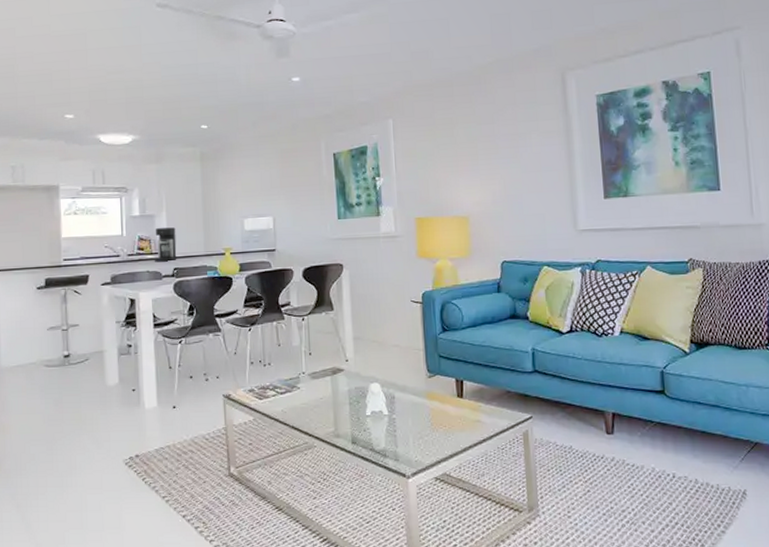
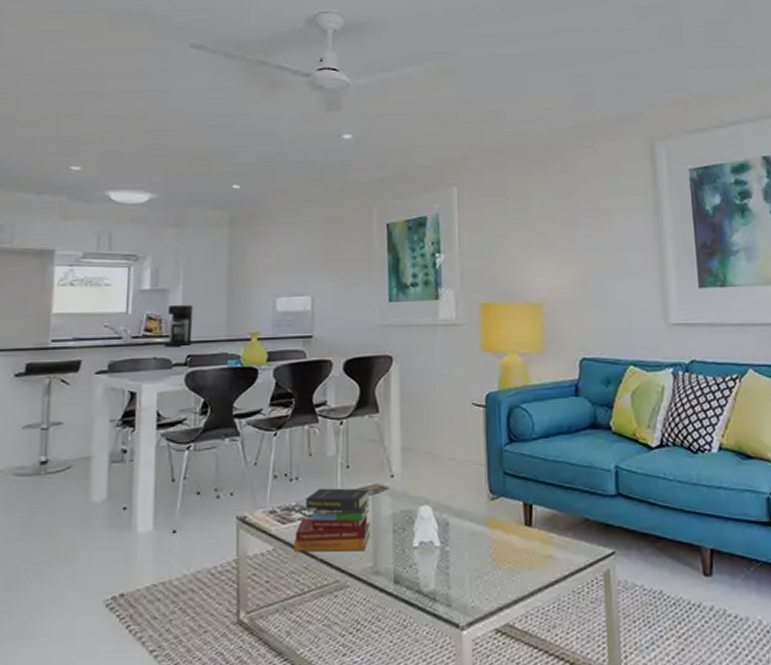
books: none [270,371,331,421] -> present [295,488,370,552]

